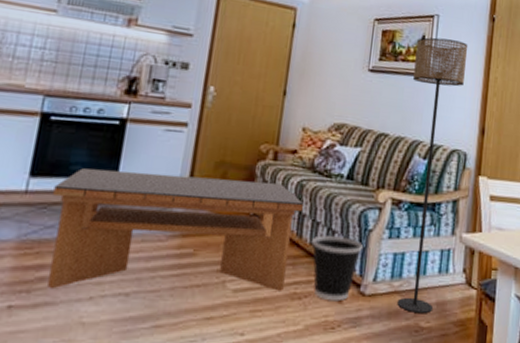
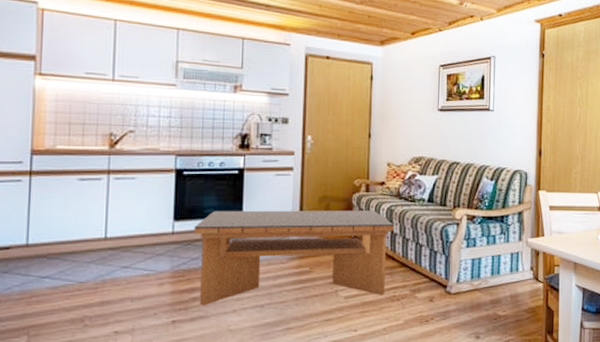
wastebasket: present [311,235,363,302] -> none [404,249,446,300]
floor lamp: present [397,37,468,313] -> none [477,76,523,304]

